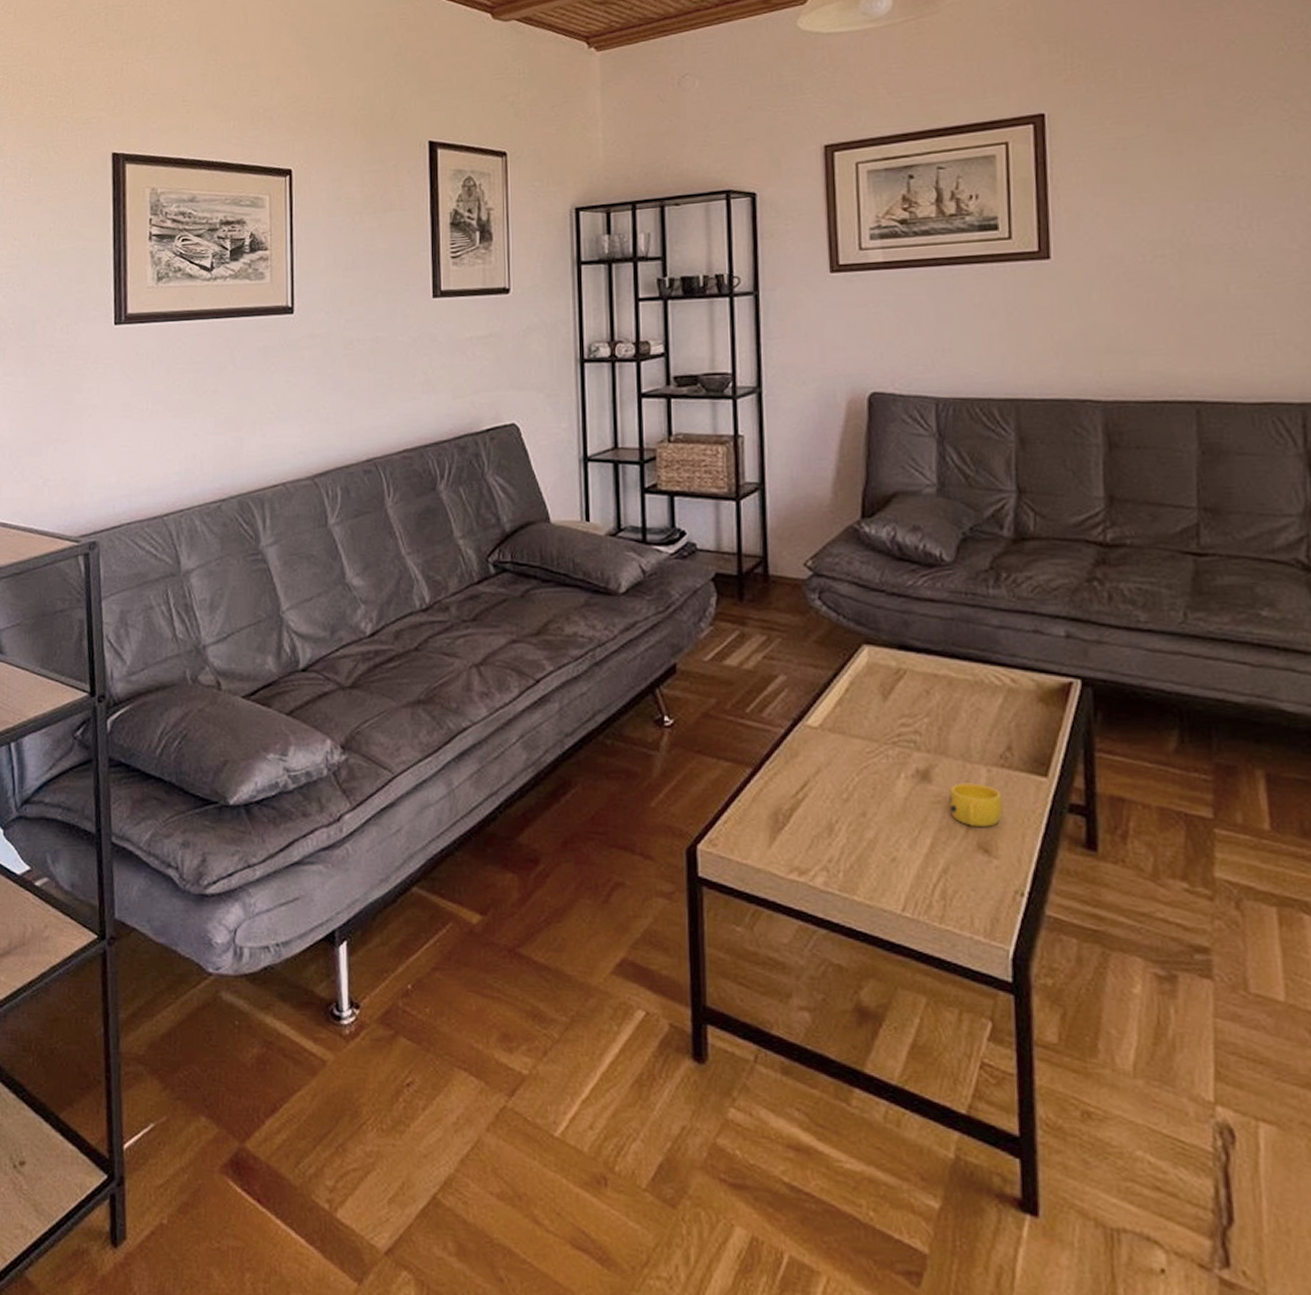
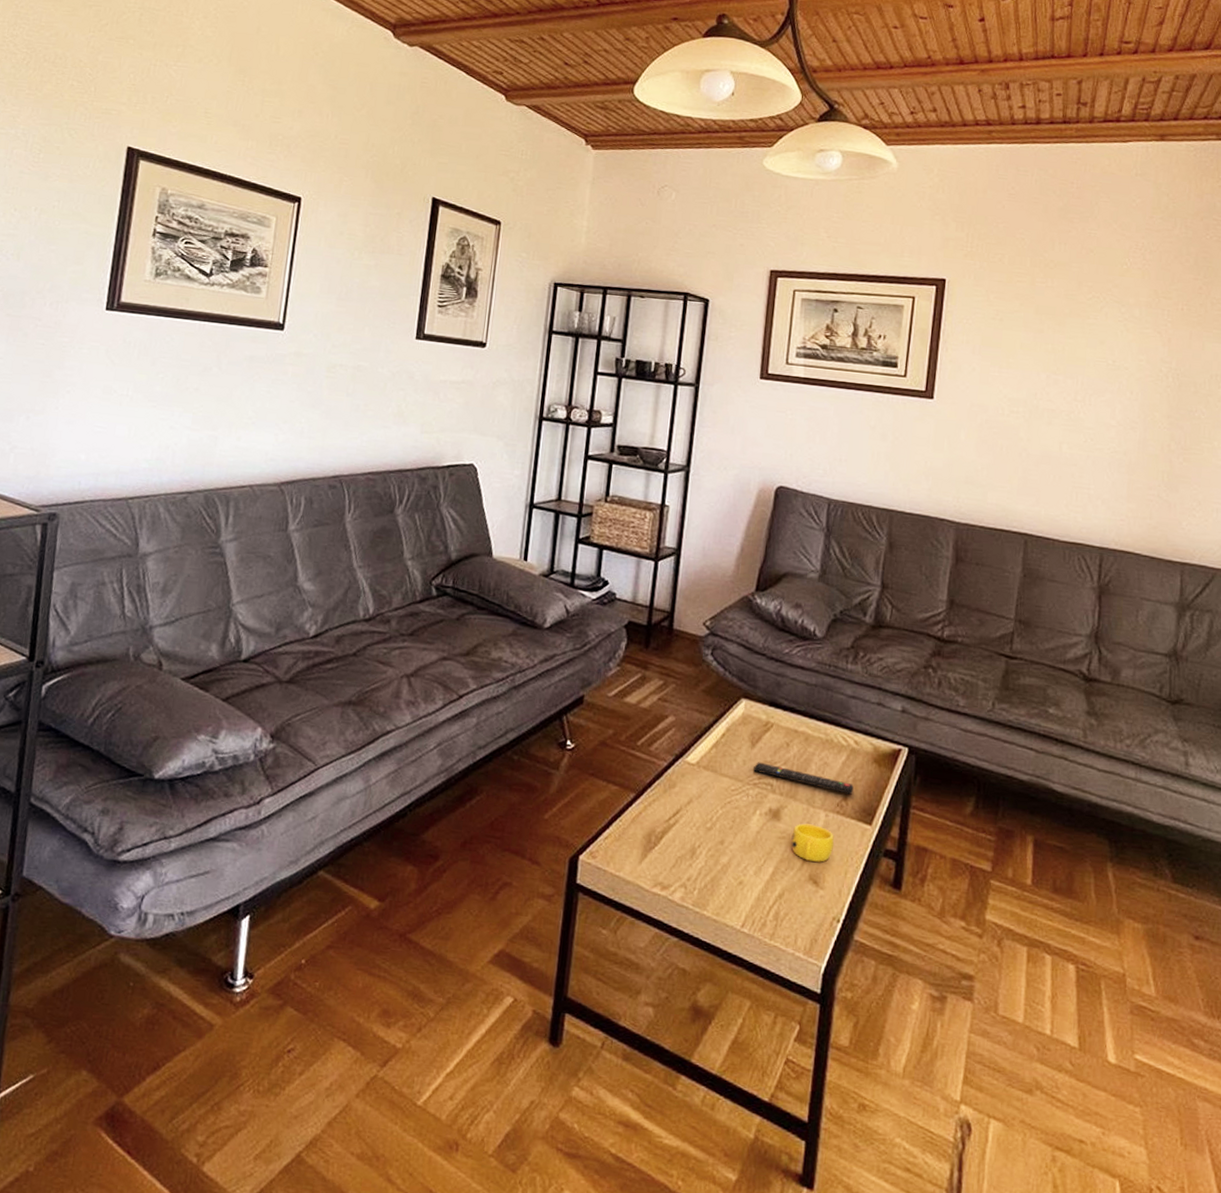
remote control: none [890,716,1018,743] -> present [753,762,854,795]

